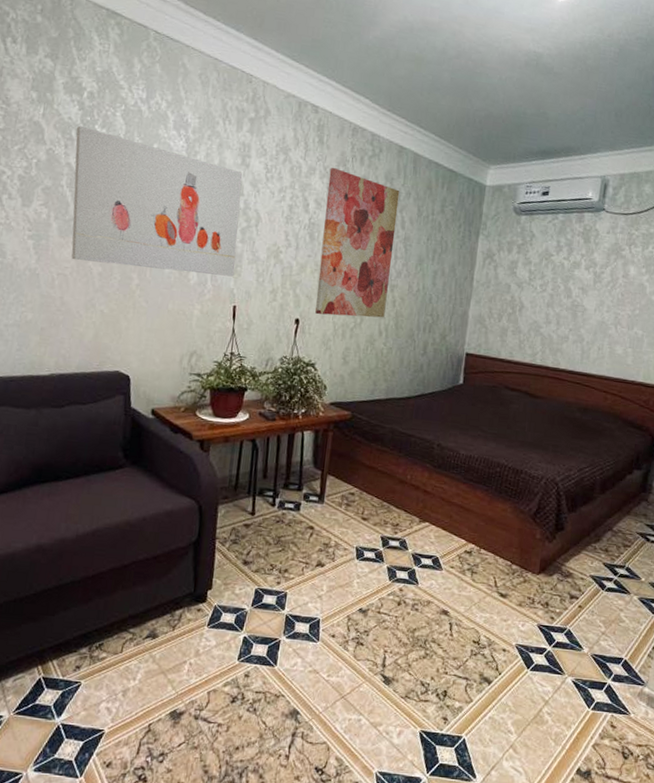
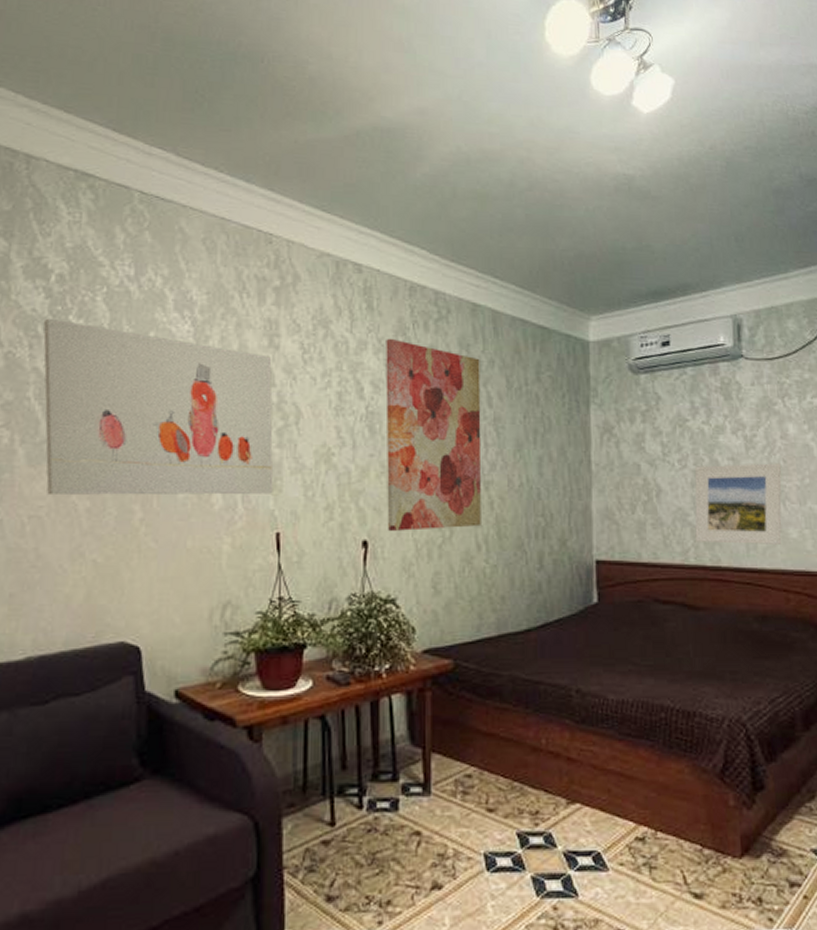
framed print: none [543,291,620,357] -> present [694,463,782,544]

